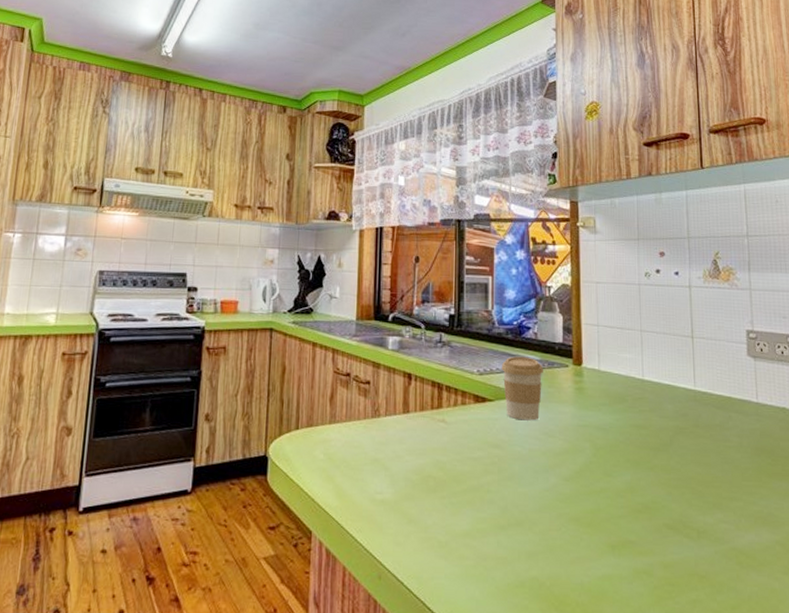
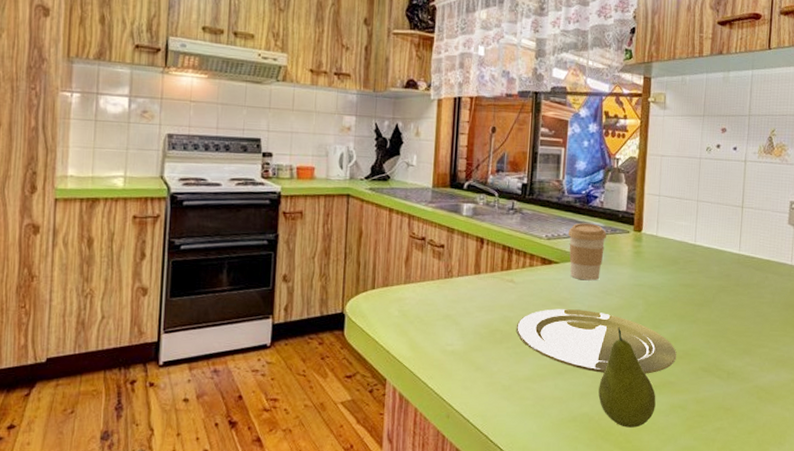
plate: none [450,452,635,531] -> present [516,309,677,374]
fruit: none [548,474,616,597] -> present [598,327,656,428]

